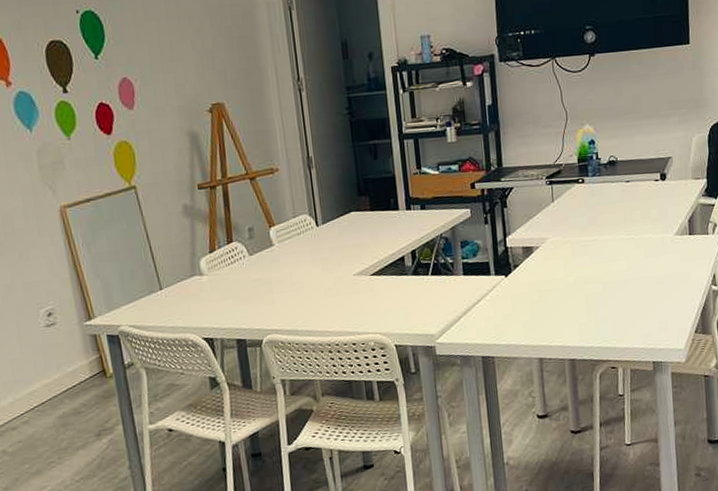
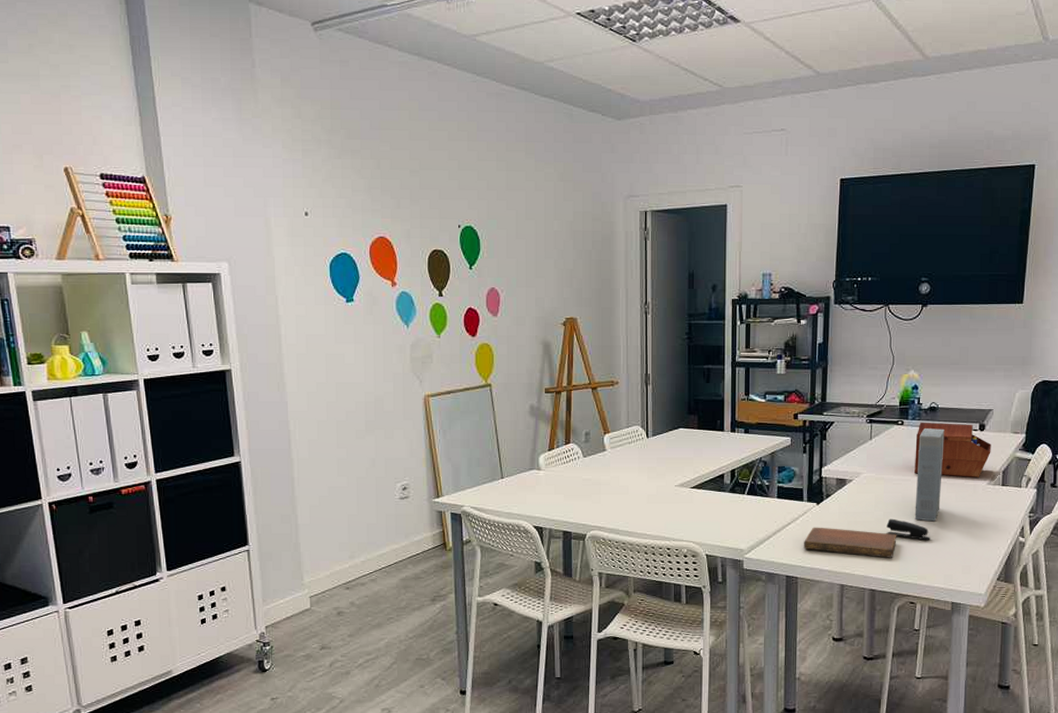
notebook: none [496,298,591,326] -> present [804,527,897,558]
stapler: none [579,282,625,301] -> present [886,518,931,541]
sewing box: none [598,174,675,233] -> present [914,422,991,479]
book: none [601,182,631,281] -> present [914,428,945,522]

